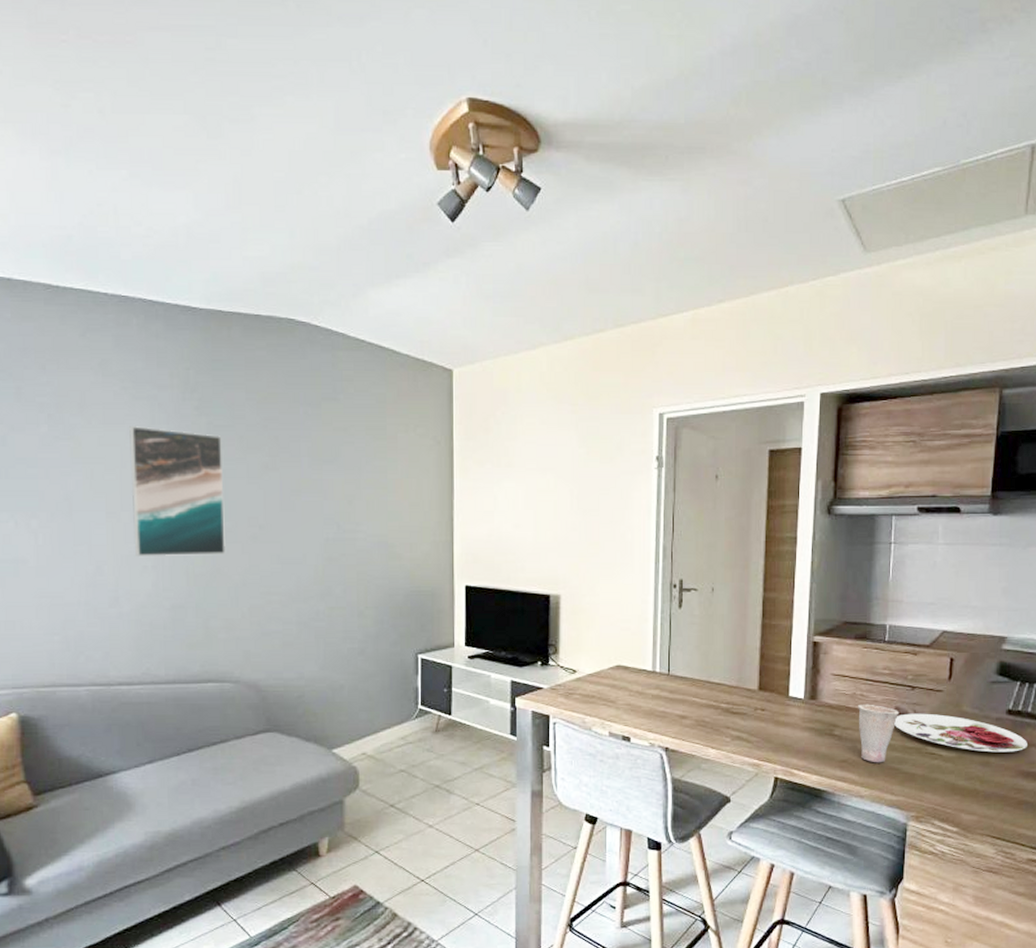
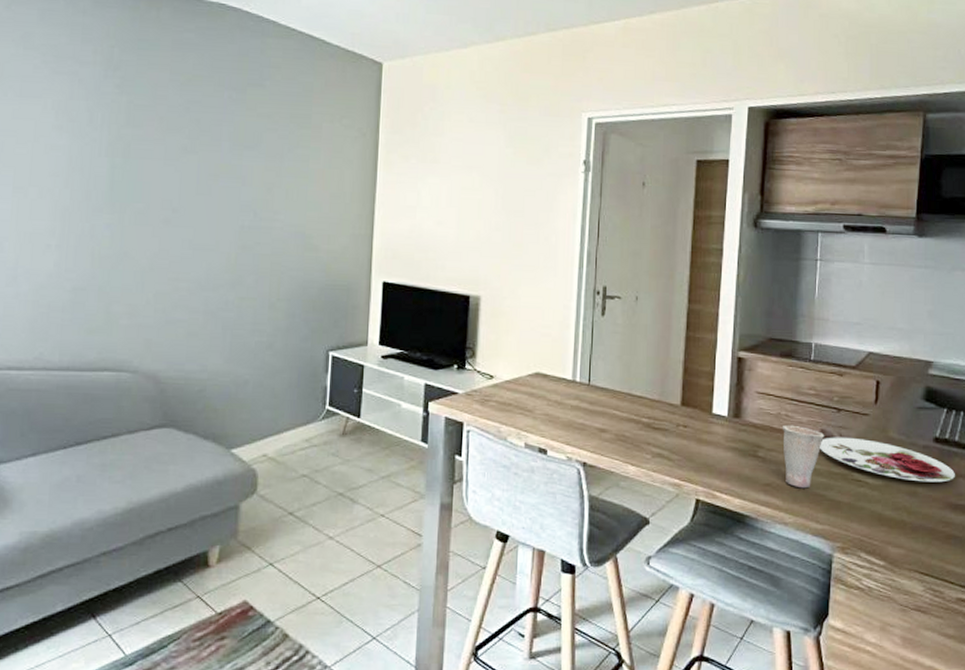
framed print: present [129,426,227,557] -> none [40,100,143,237]

